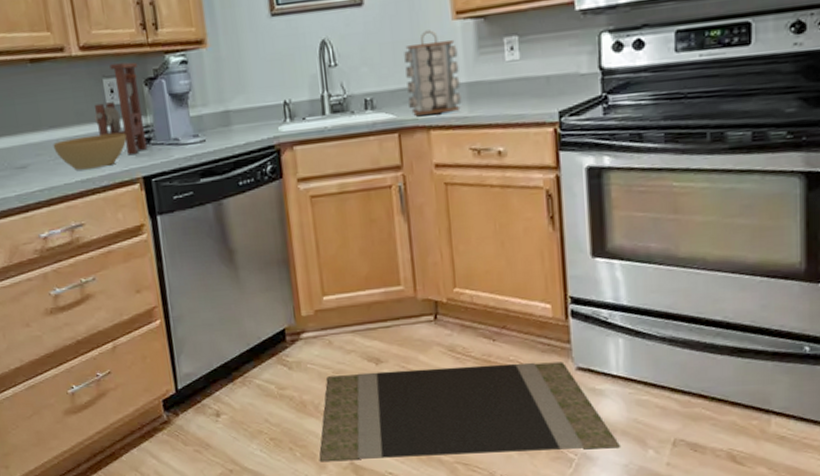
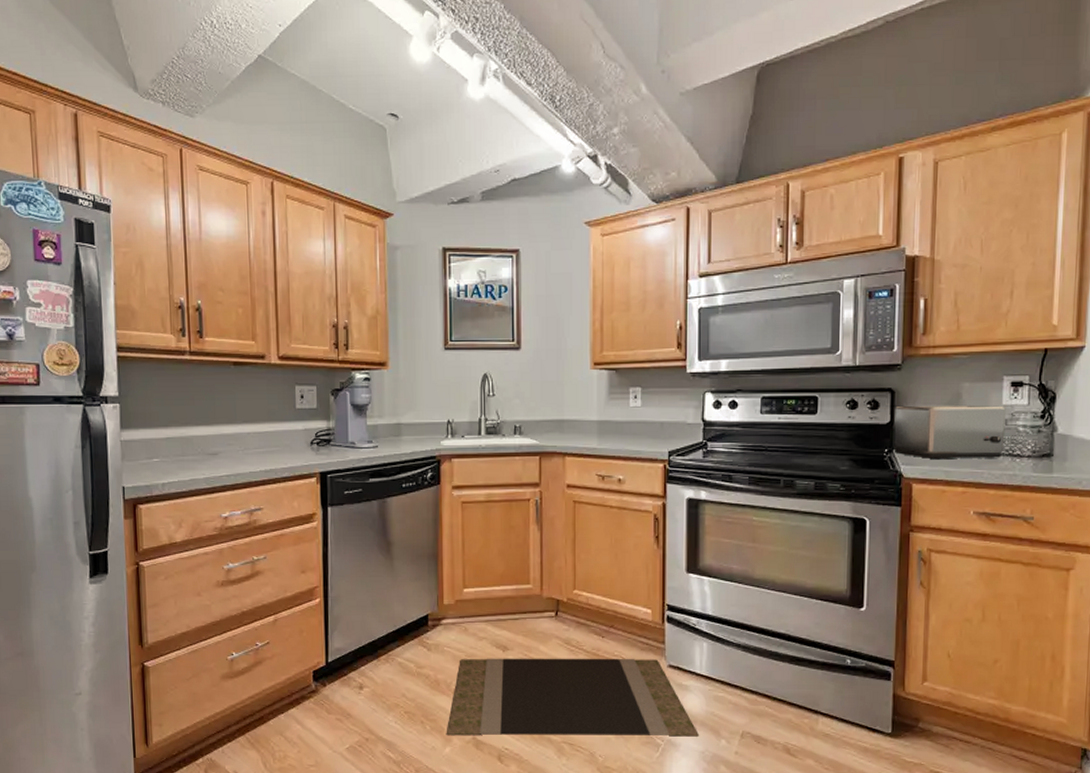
bowl: present [53,132,127,171] -> none [244,432,310,461]
paper towel holder: present [94,62,148,156] -> none [283,374,327,453]
spice rack: present [403,30,462,116] -> none [549,375,593,444]

